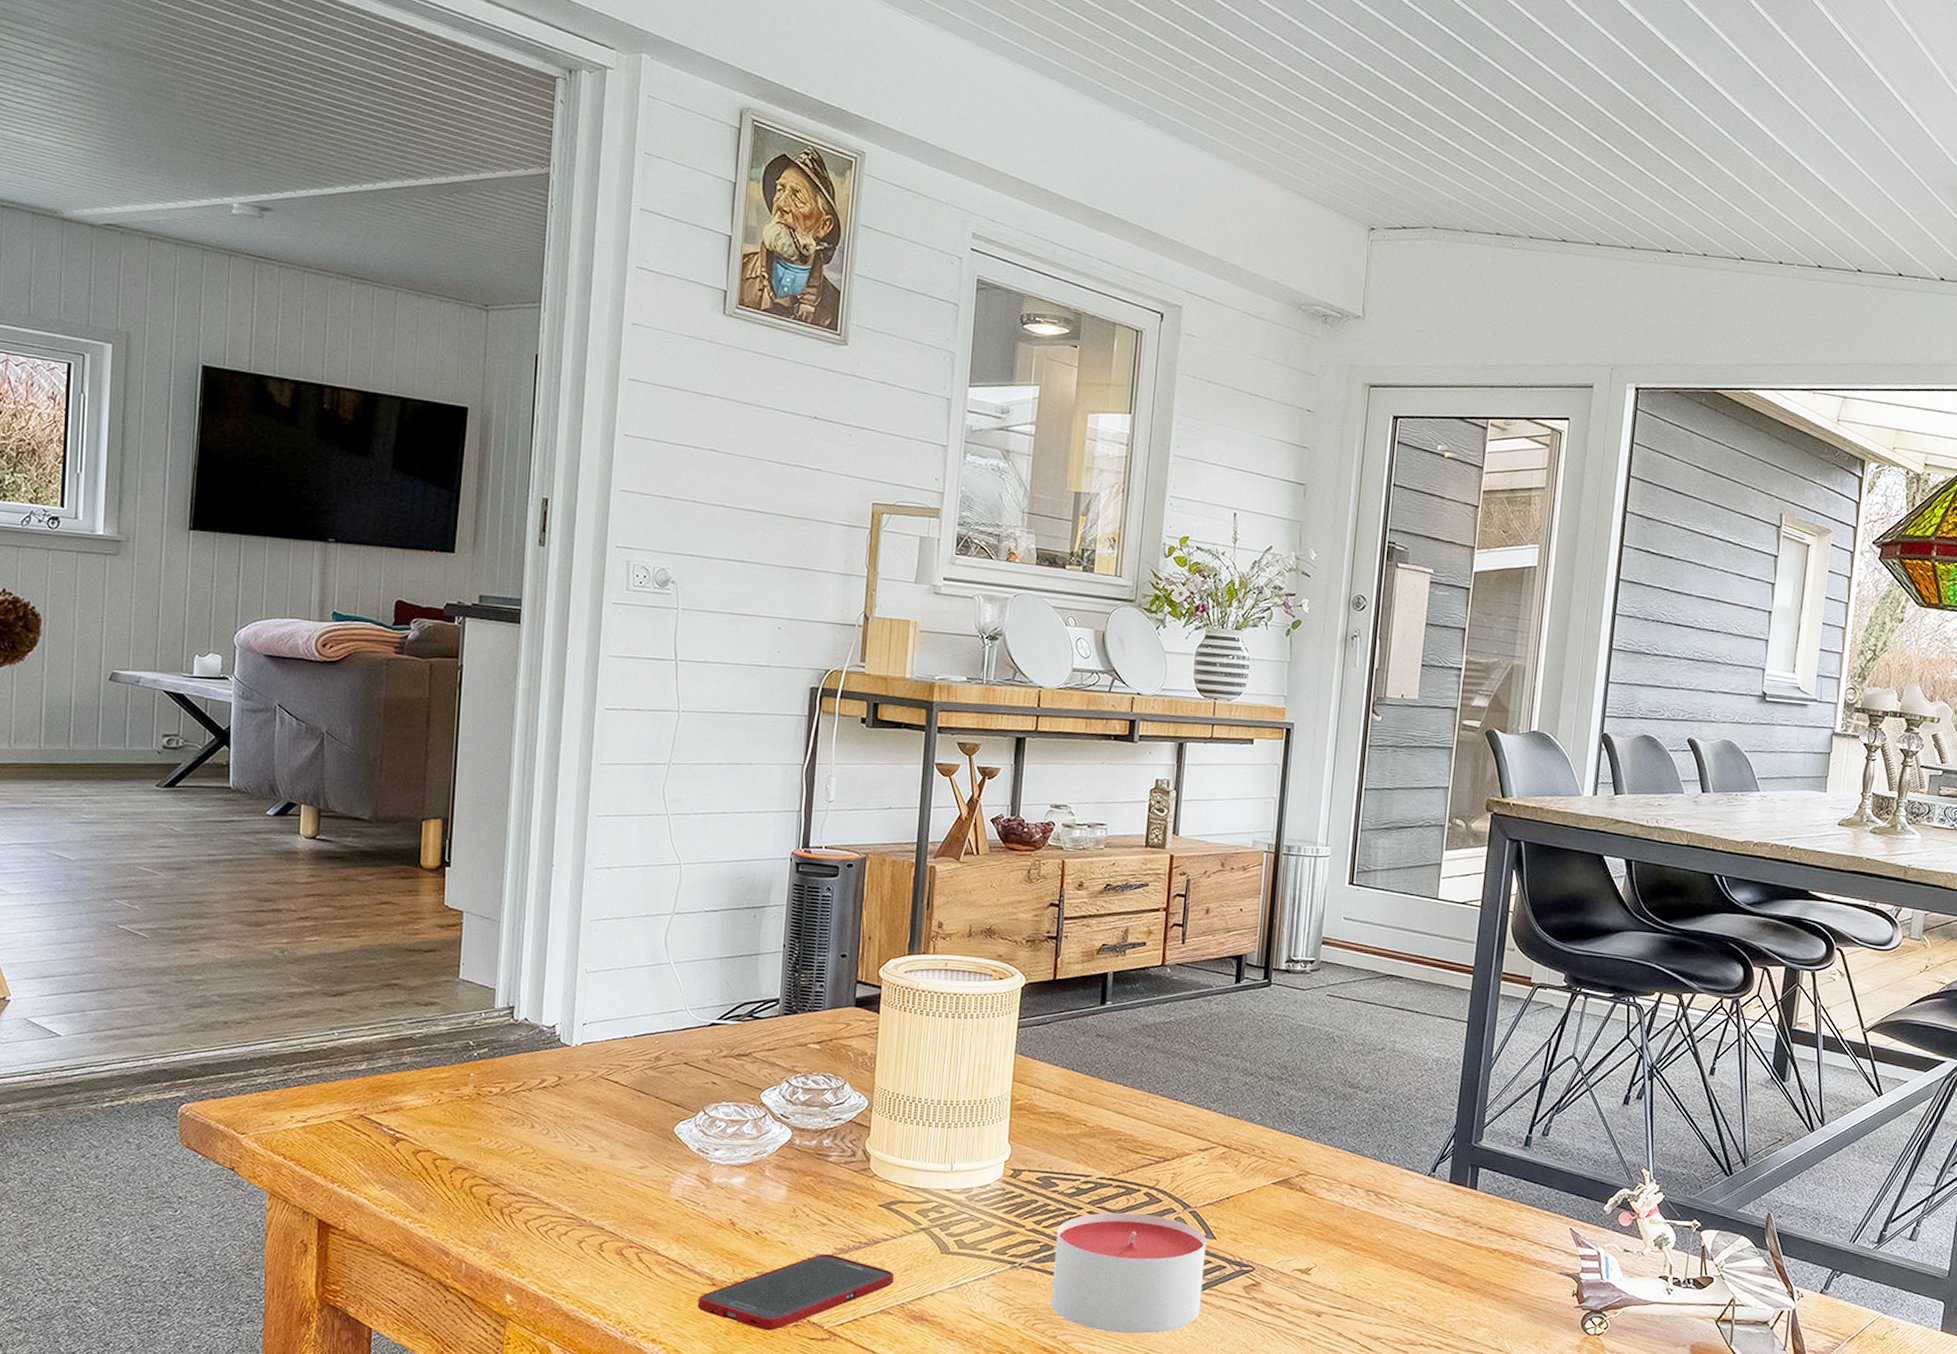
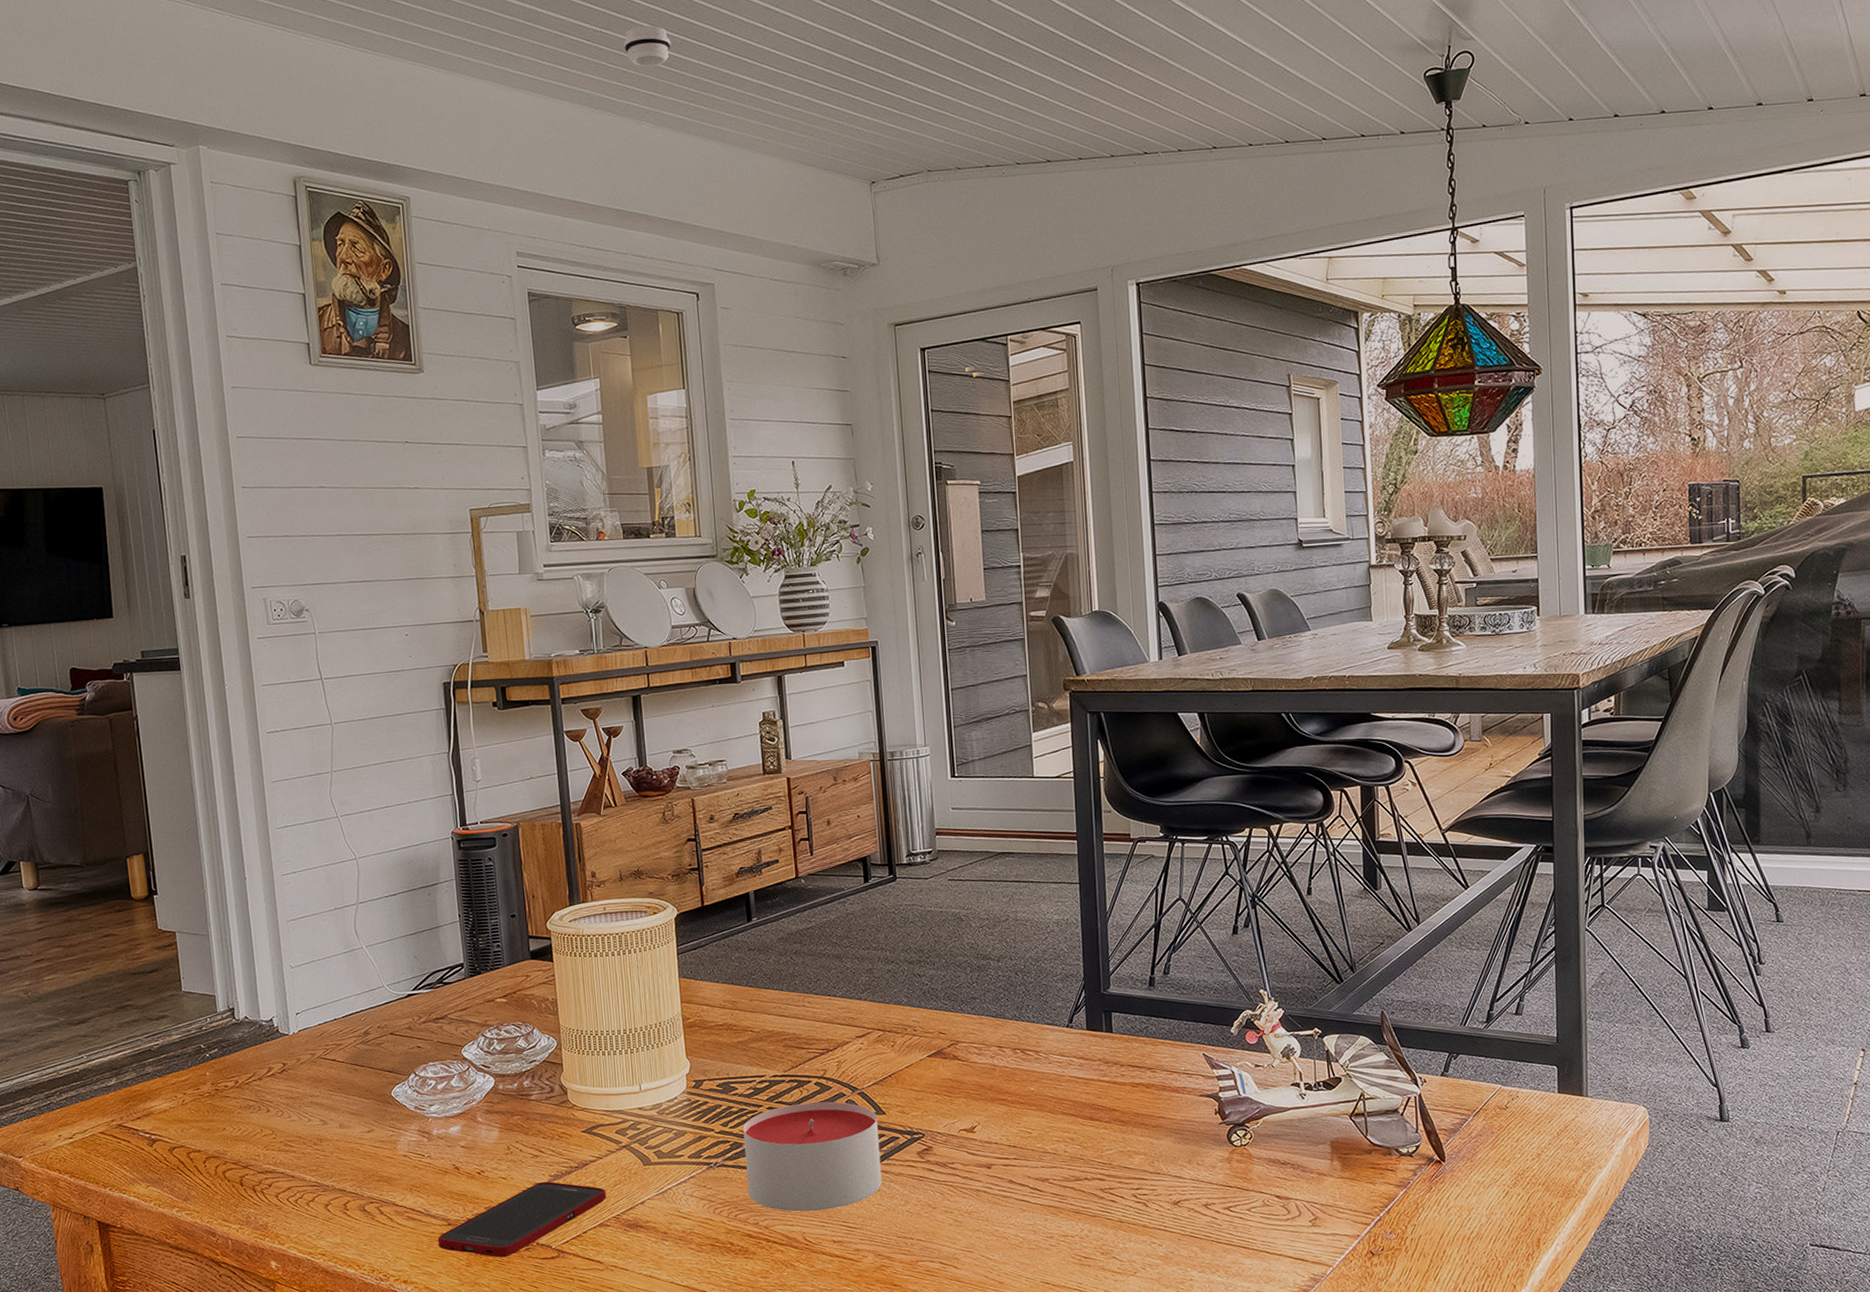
smoke detector: none [1127,14,1180,61] -> present [623,25,671,67]

